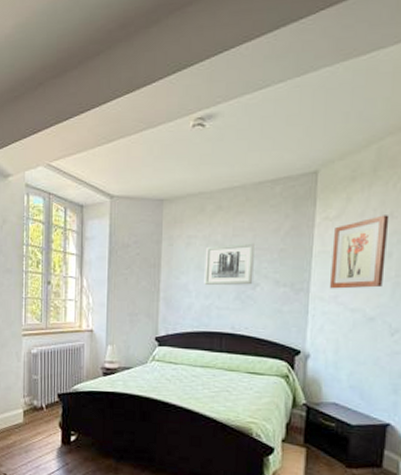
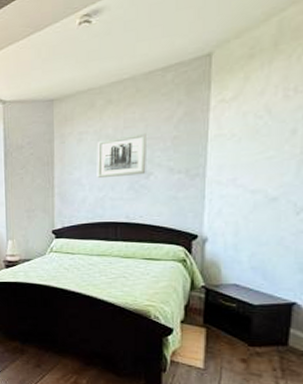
wall art: present [330,215,390,289] -> none [228,90,293,172]

